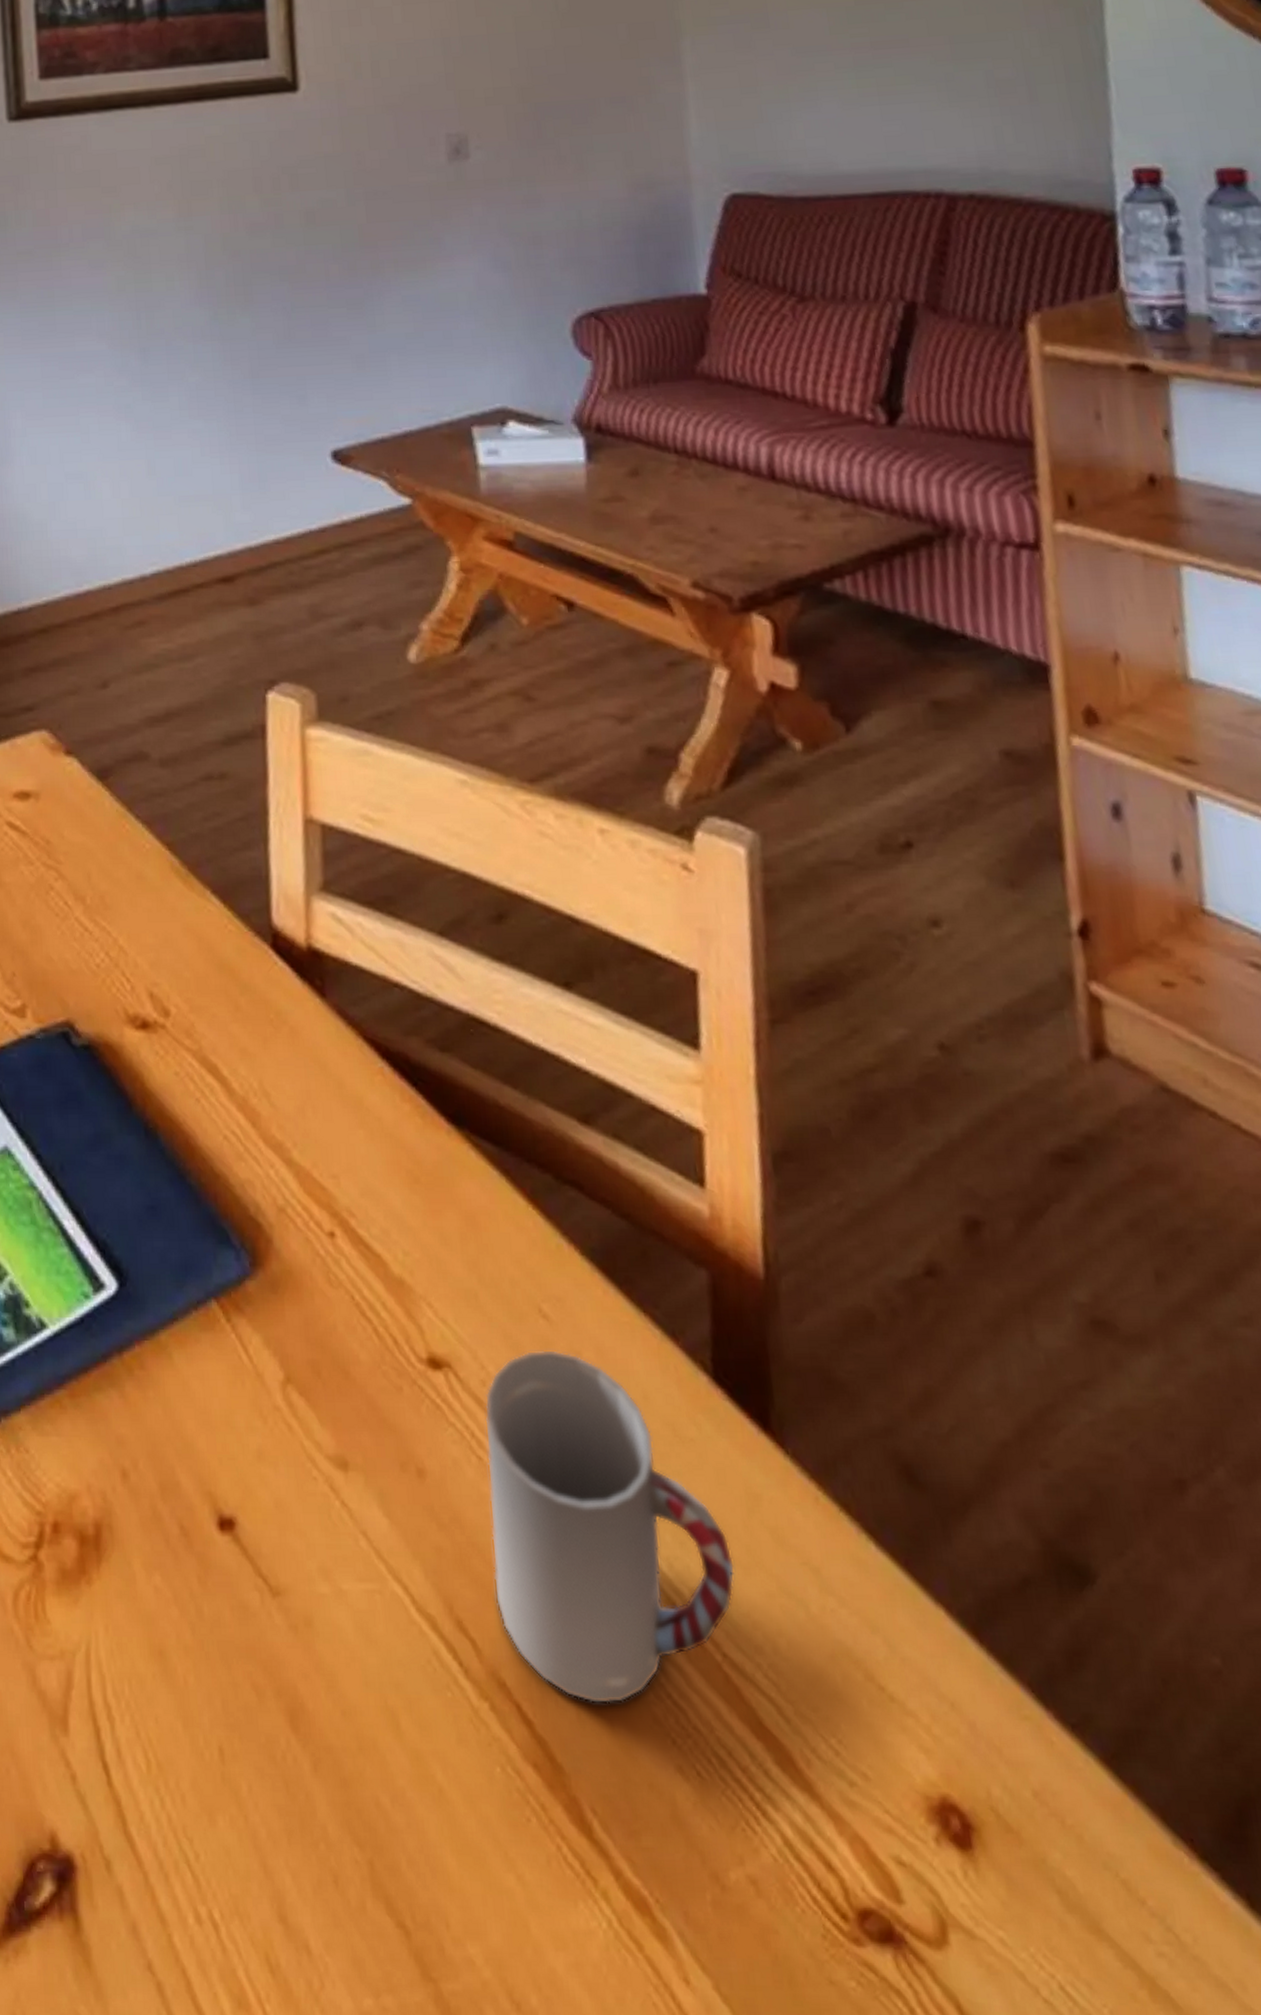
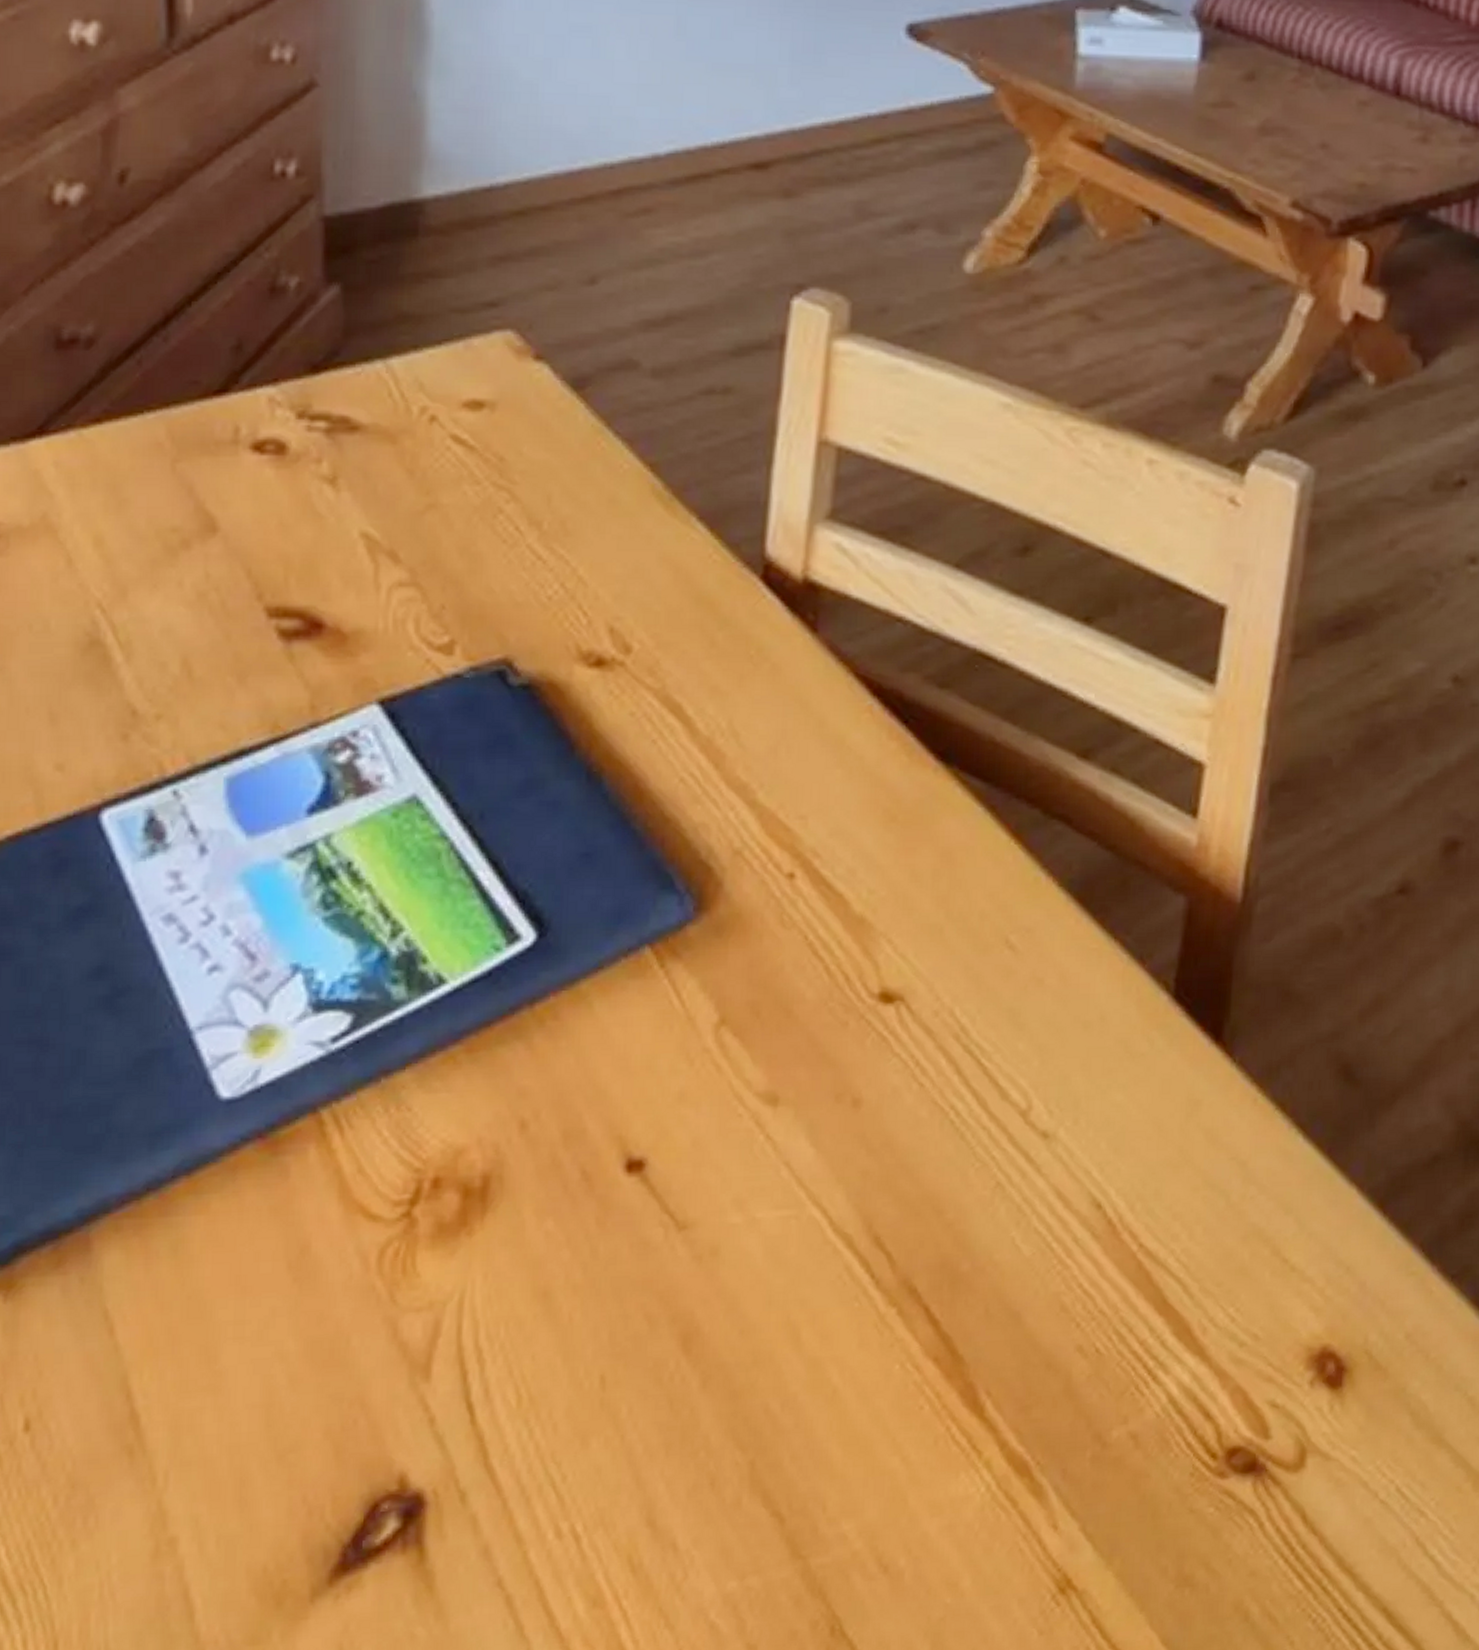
cup: present [484,1350,736,1705] -> none [917,979,1165,1300]

